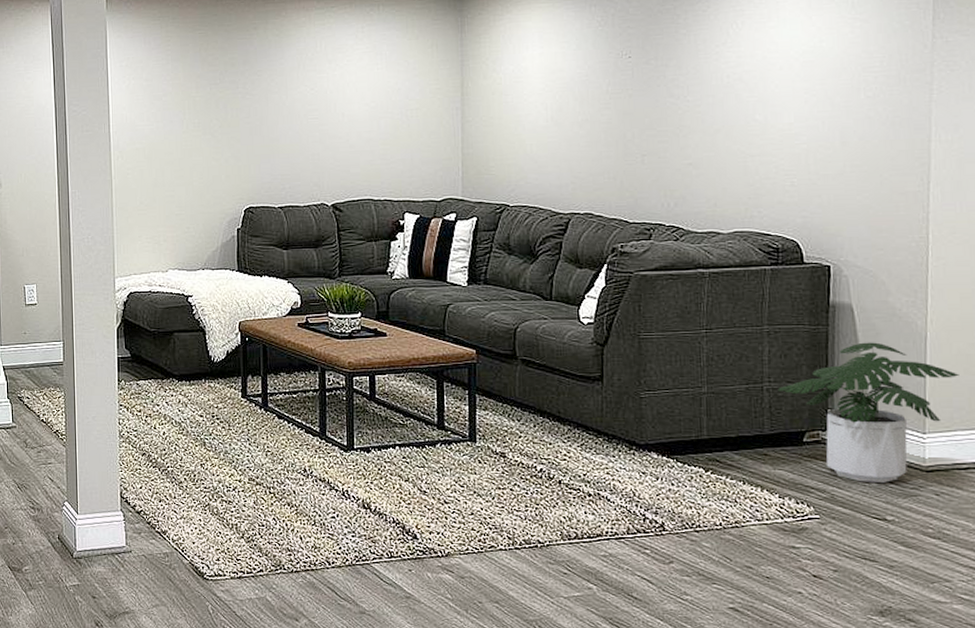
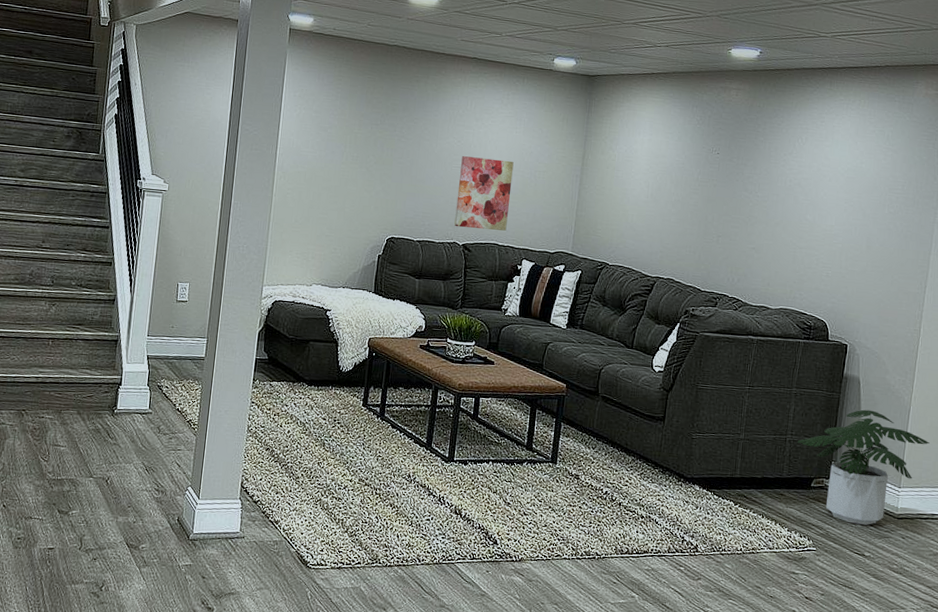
wall art: none [317,102,381,186] -> present [454,156,514,231]

